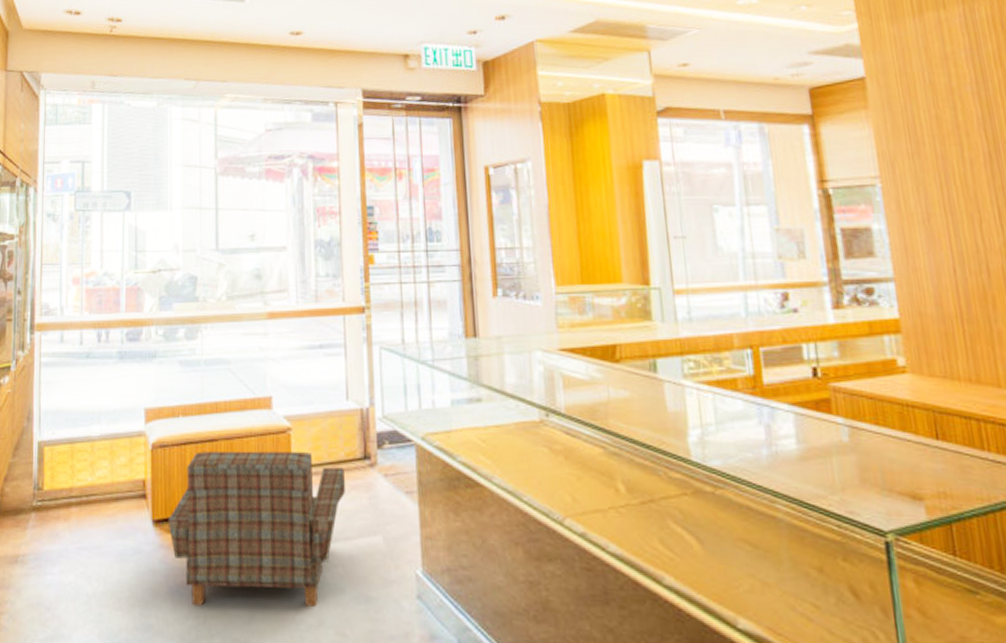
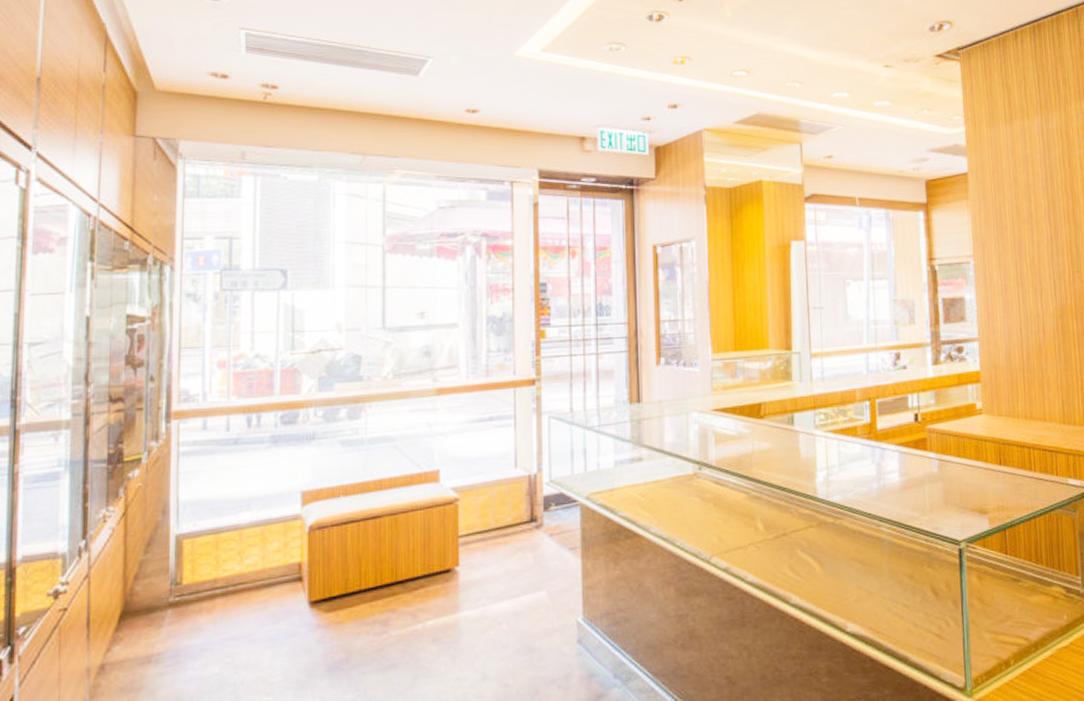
armchair: present [168,451,346,607] -> none [326,520,513,678]

